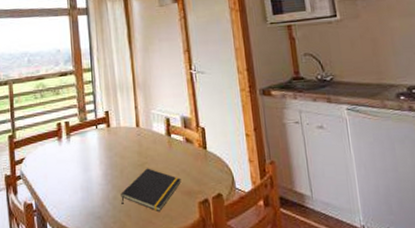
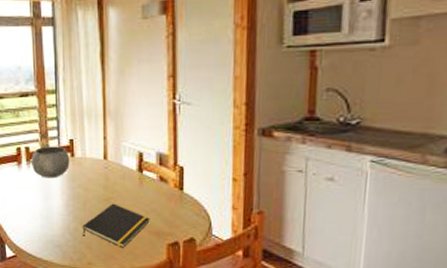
bowl: none [71,118,107,150] -> present [31,146,70,179]

